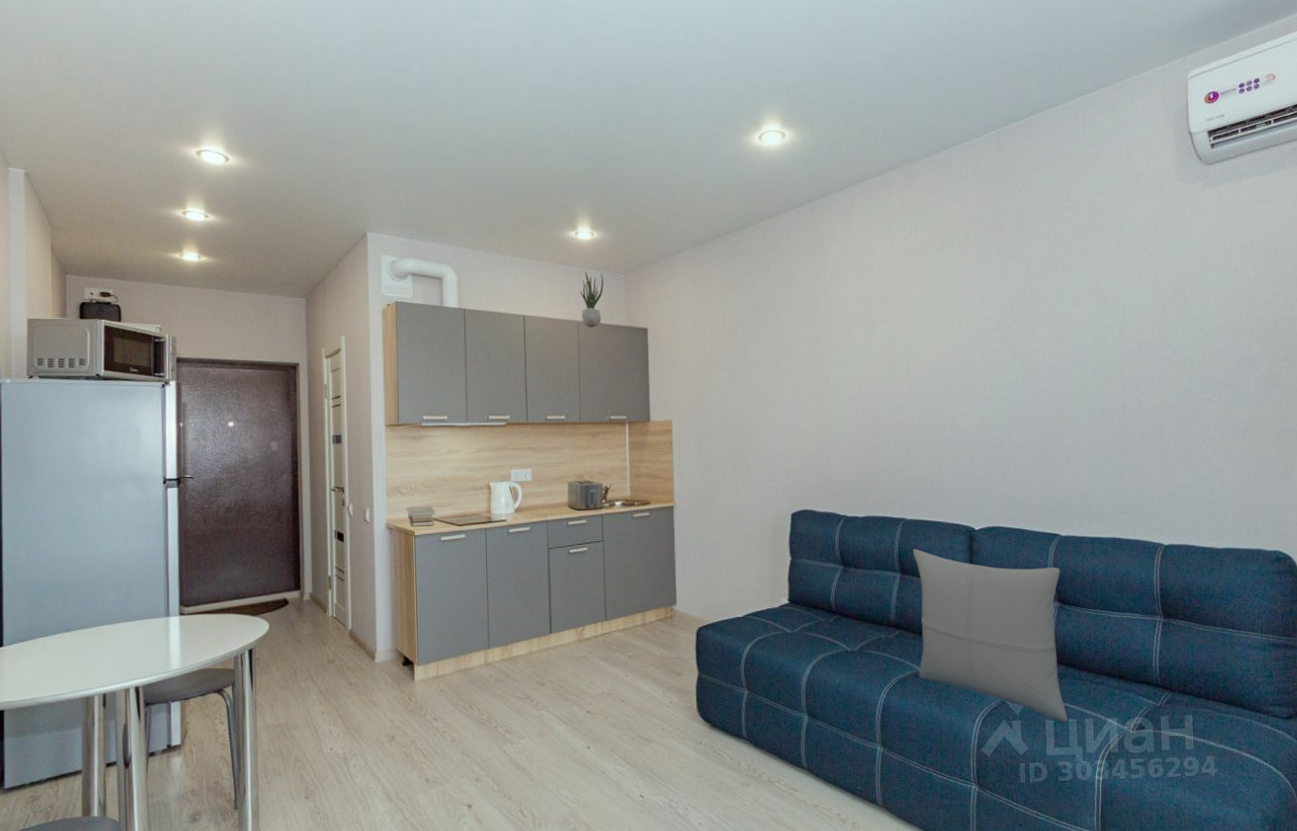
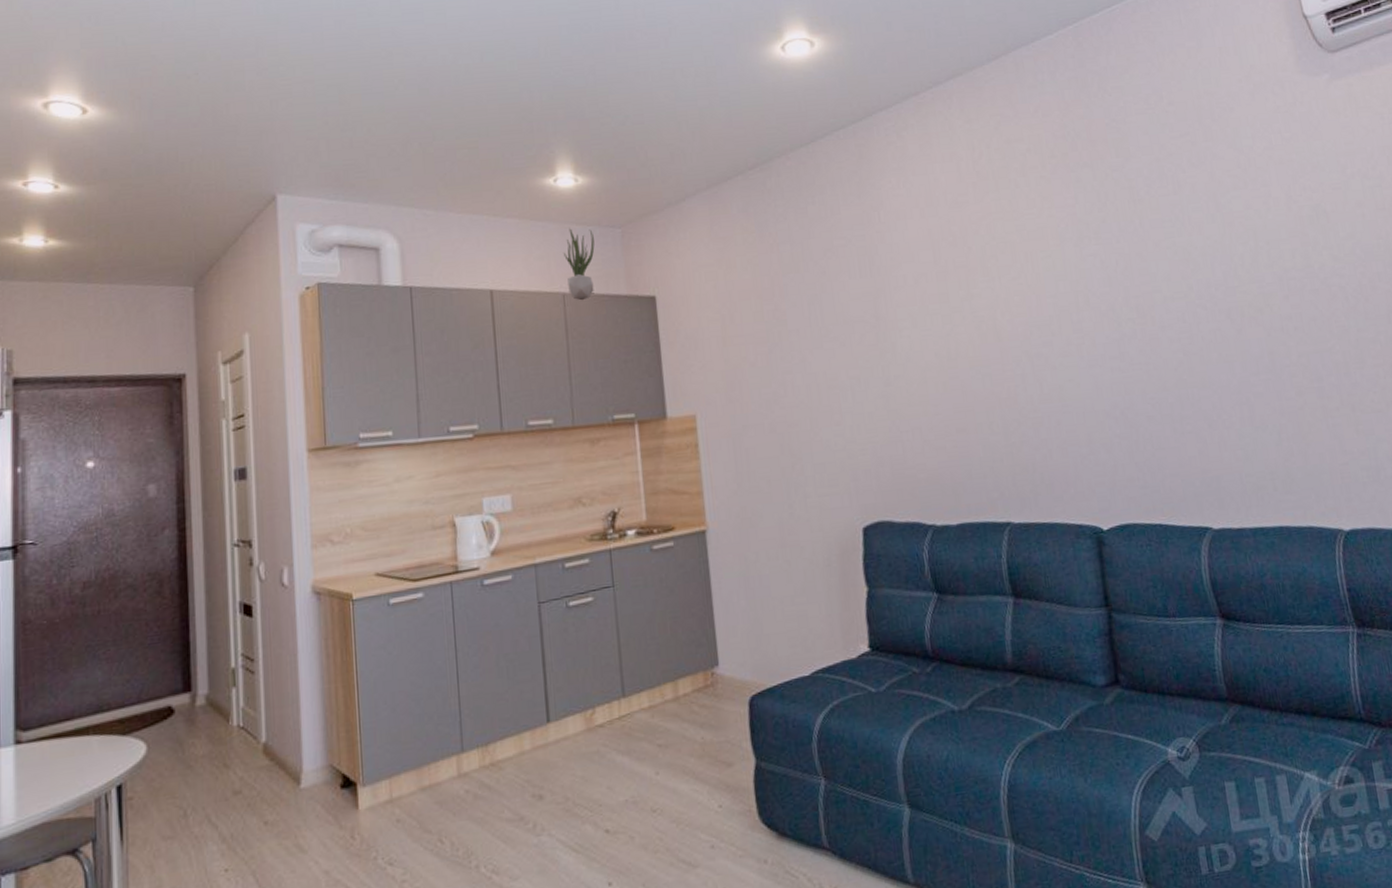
books: present [406,506,436,527] -> none [339,556,382,588]
toaster: present [567,480,604,511] -> none [560,503,611,547]
pillow: present [913,549,1068,723] -> none [1026,562,1254,785]

